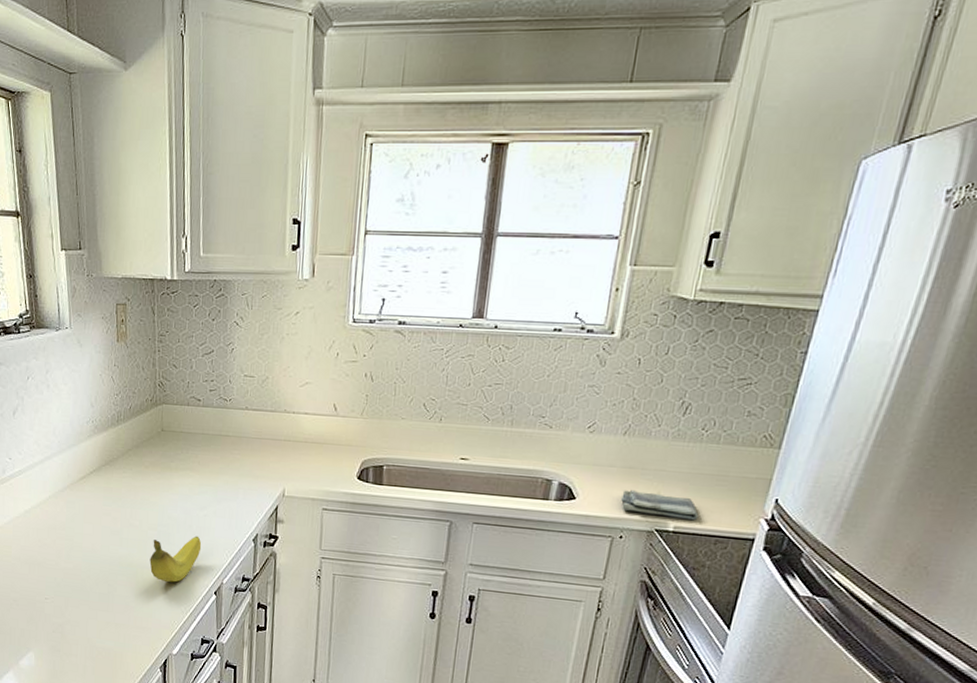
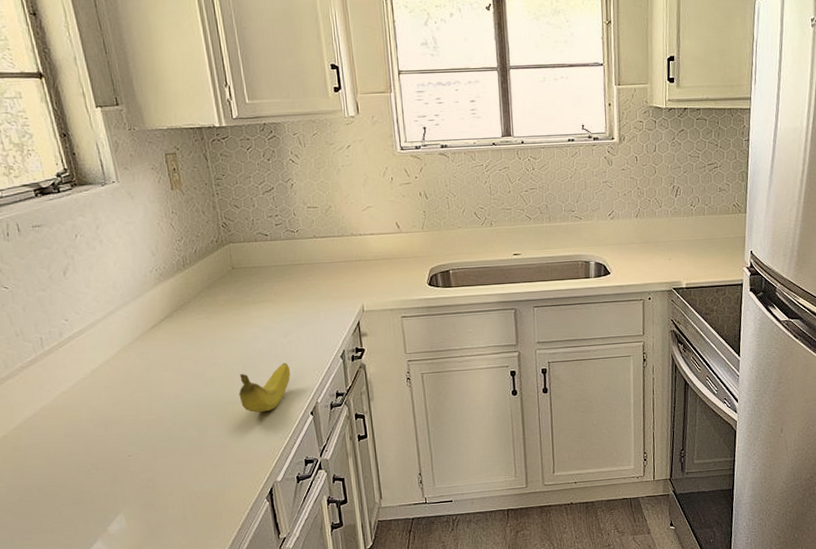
dish towel: present [621,489,699,521] -> none [644,259,701,277]

